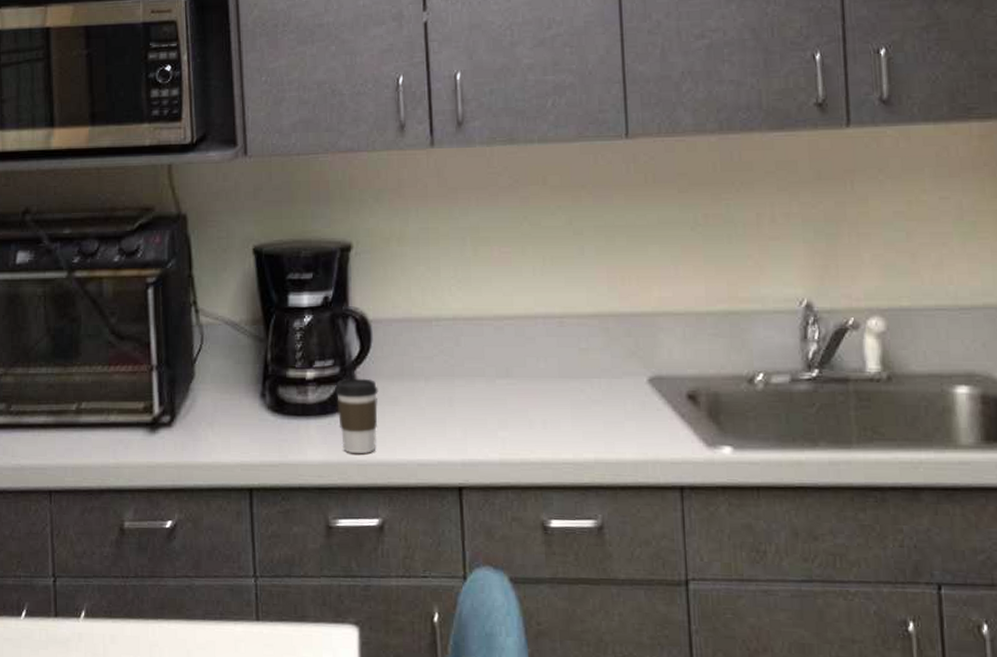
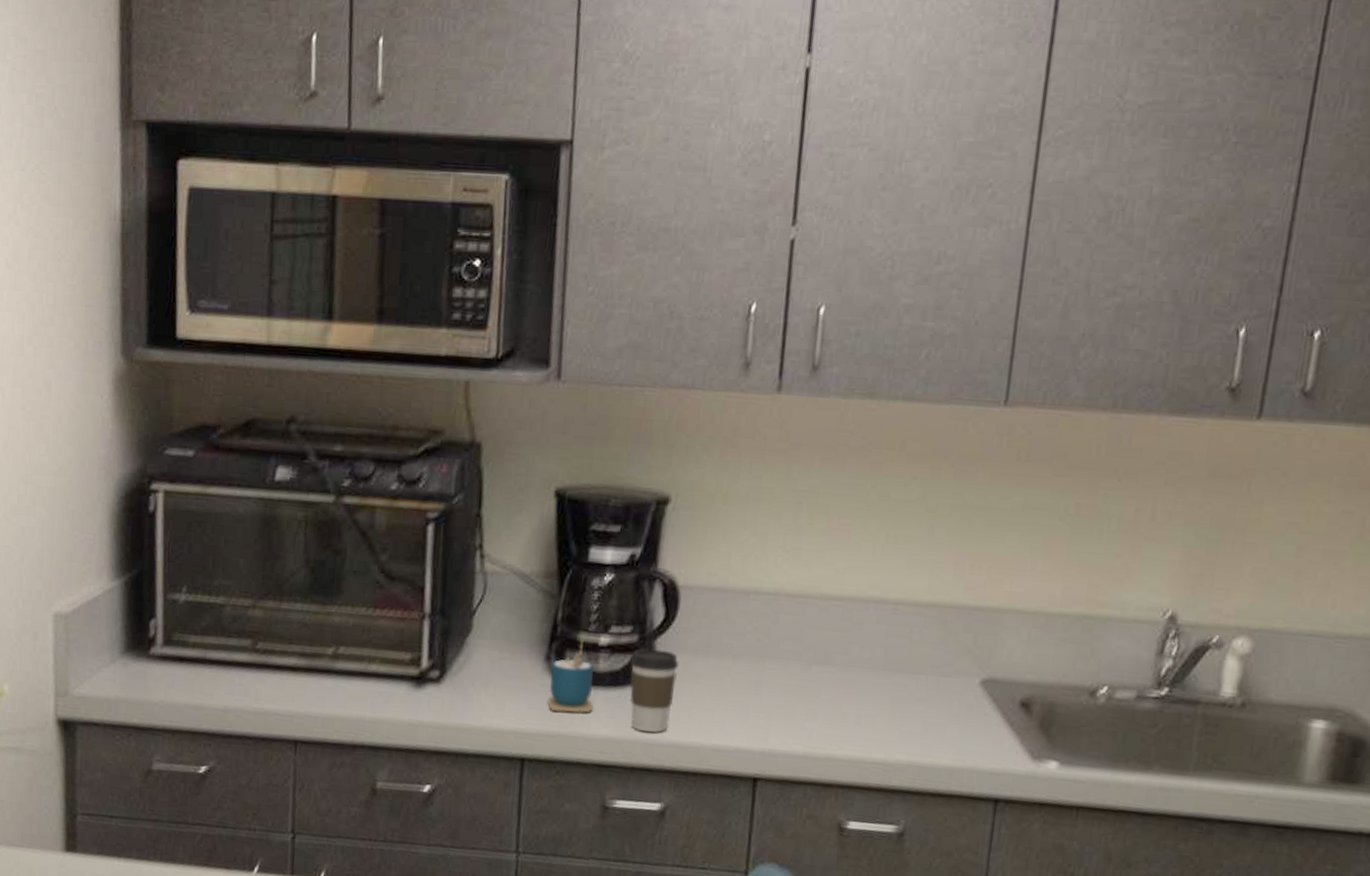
cup: none [266,375,307,443] -> present [547,638,595,713]

